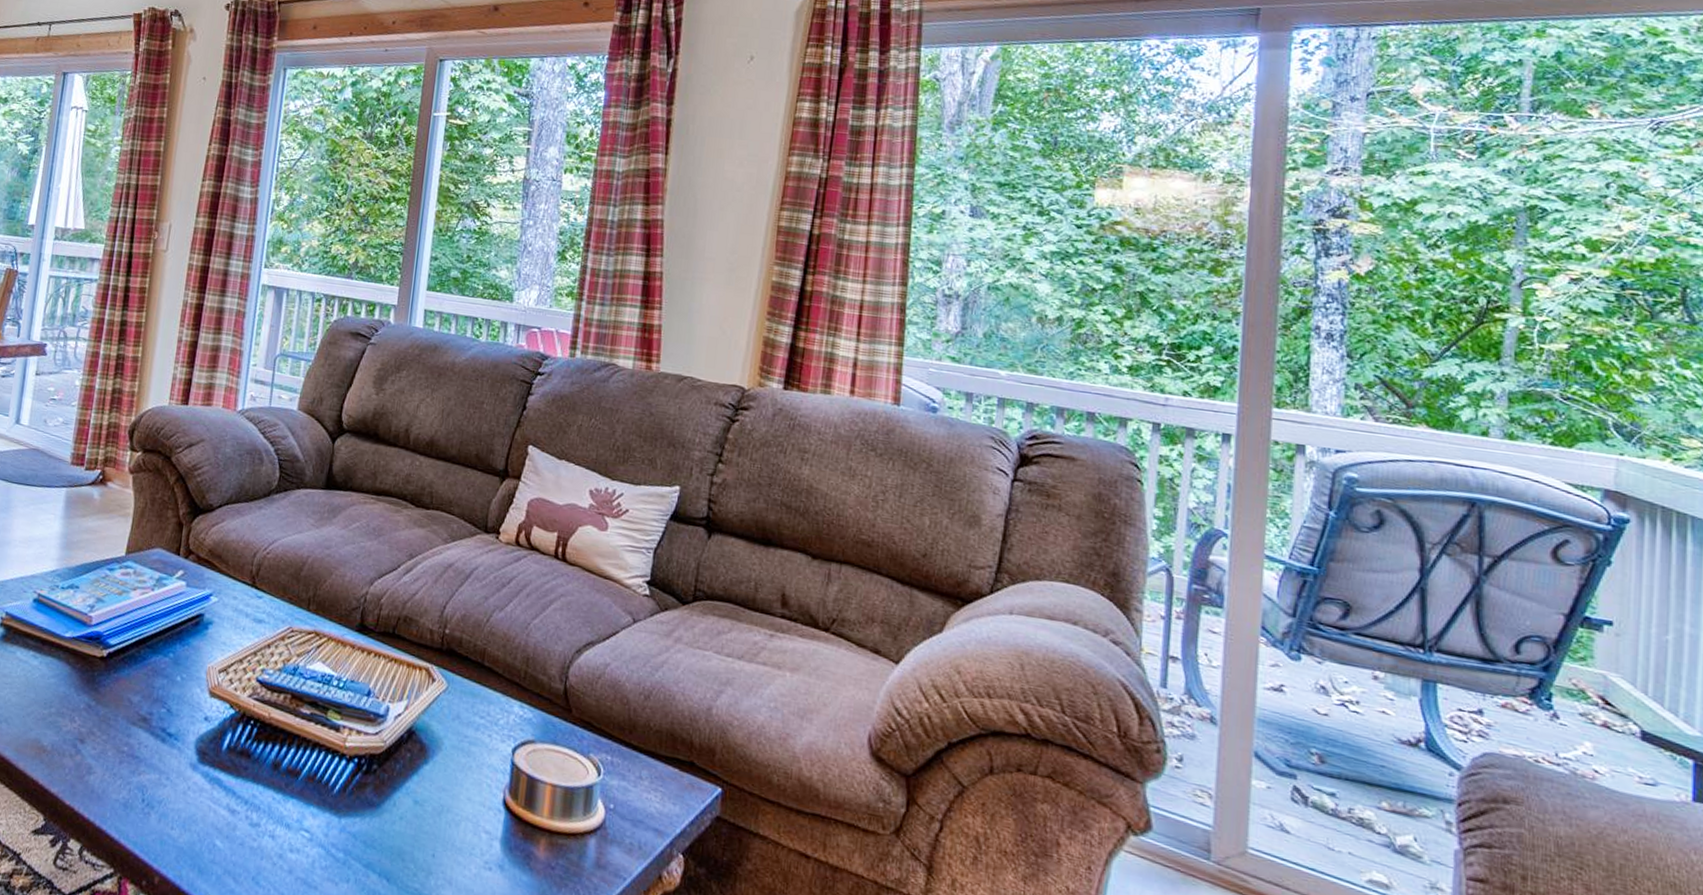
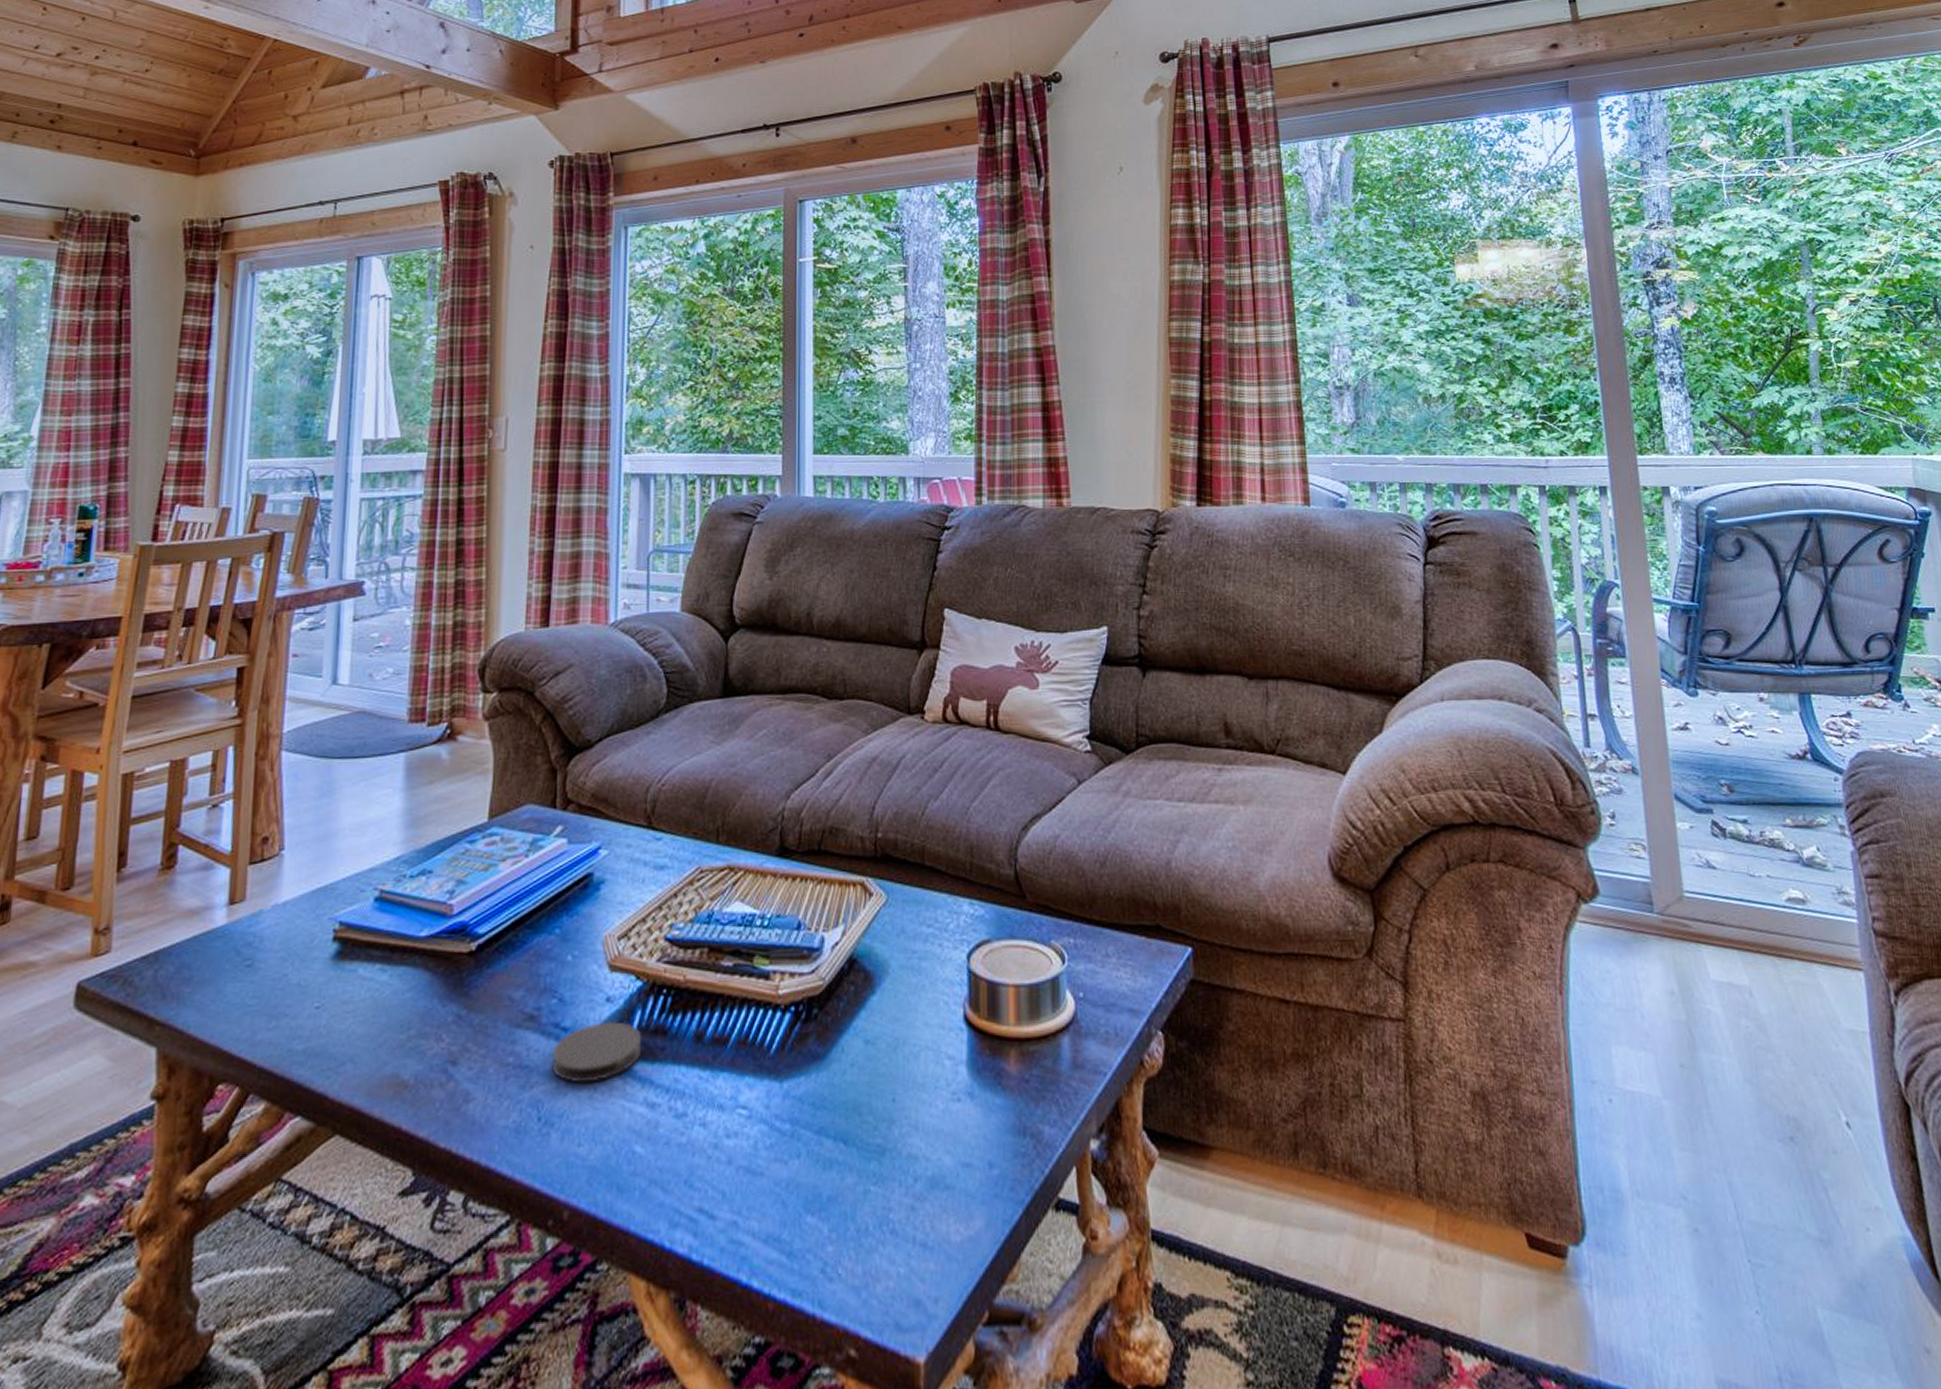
coaster: none [156,735,230,783] -> present [551,1021,642,1084]

